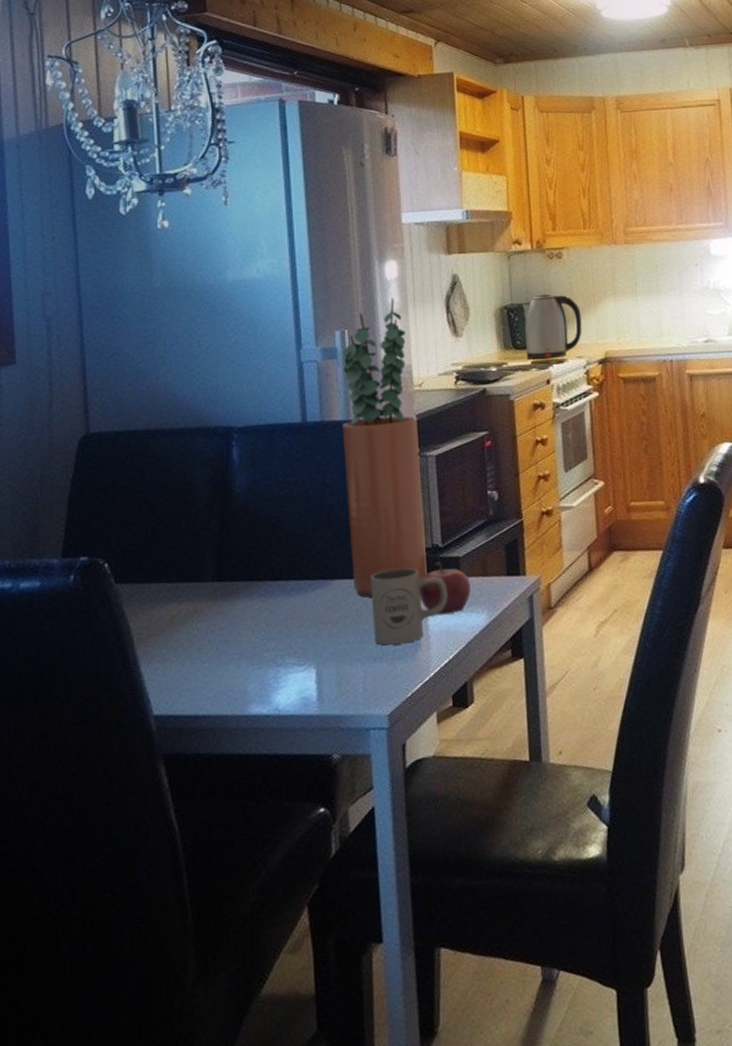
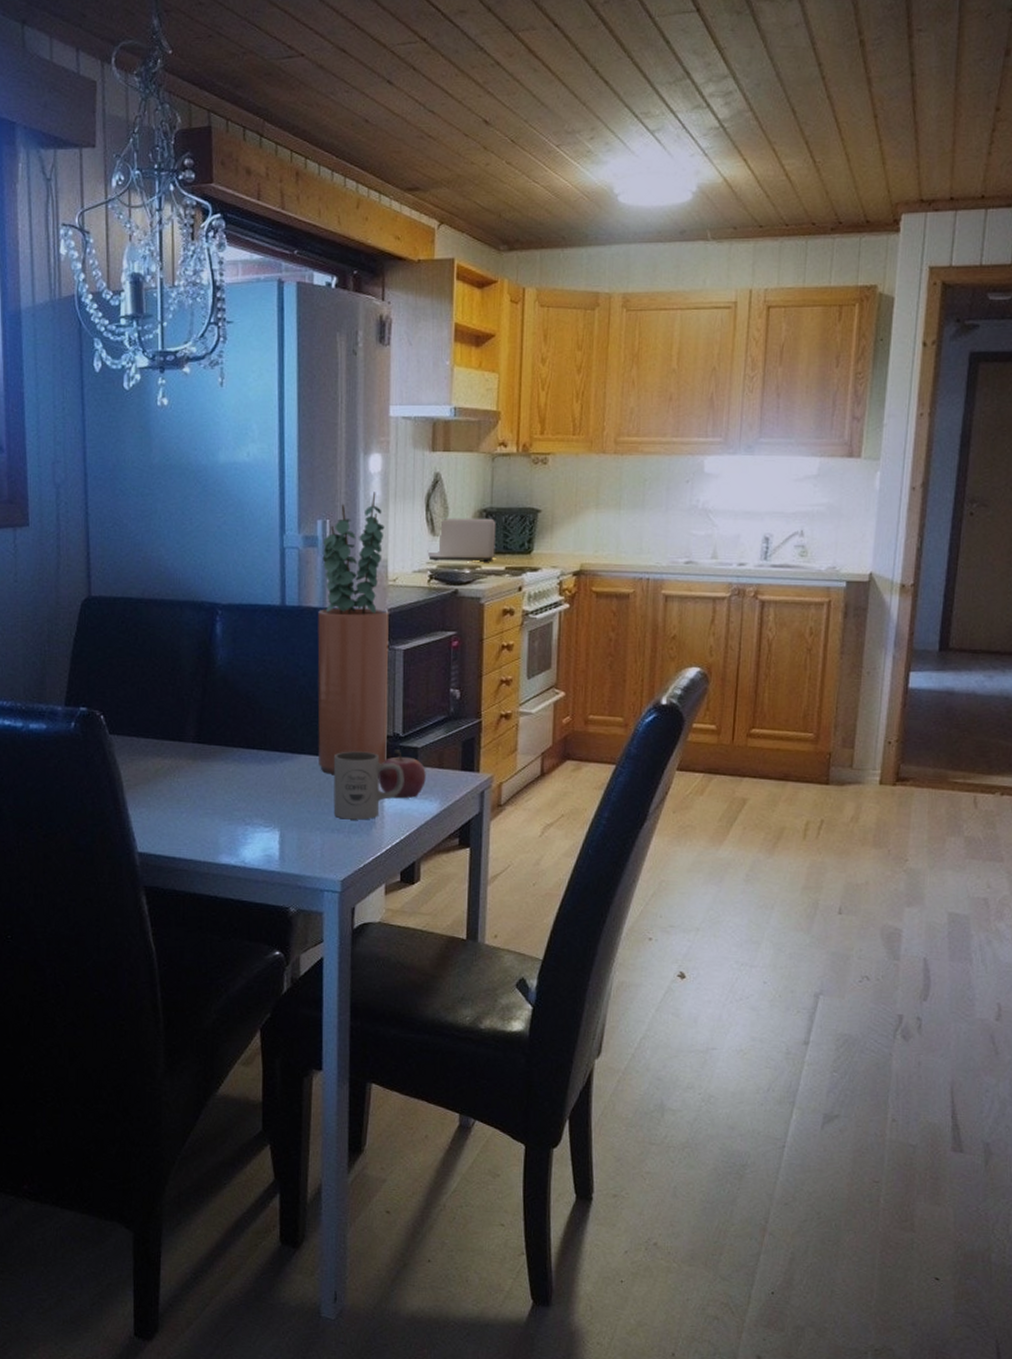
toaster: none [451,315,520,362] -> present [427,517,496,562]
kettle: present [522,293,582,360] -> none [500,499,561,566]

